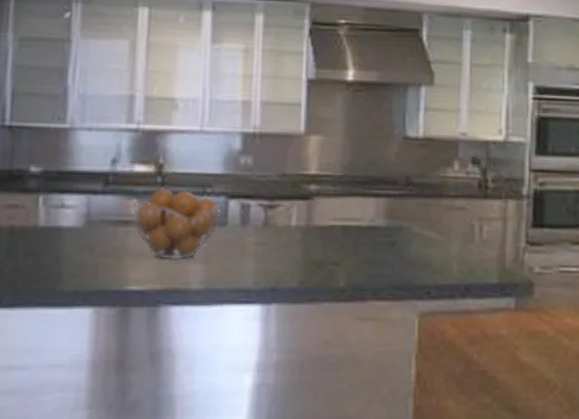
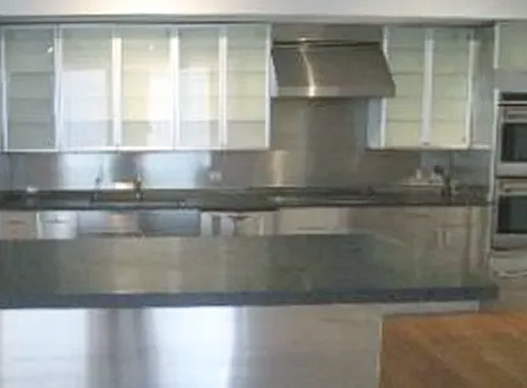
fruit basket: present [130,188,222,260] -> none [114,203,195,268]

